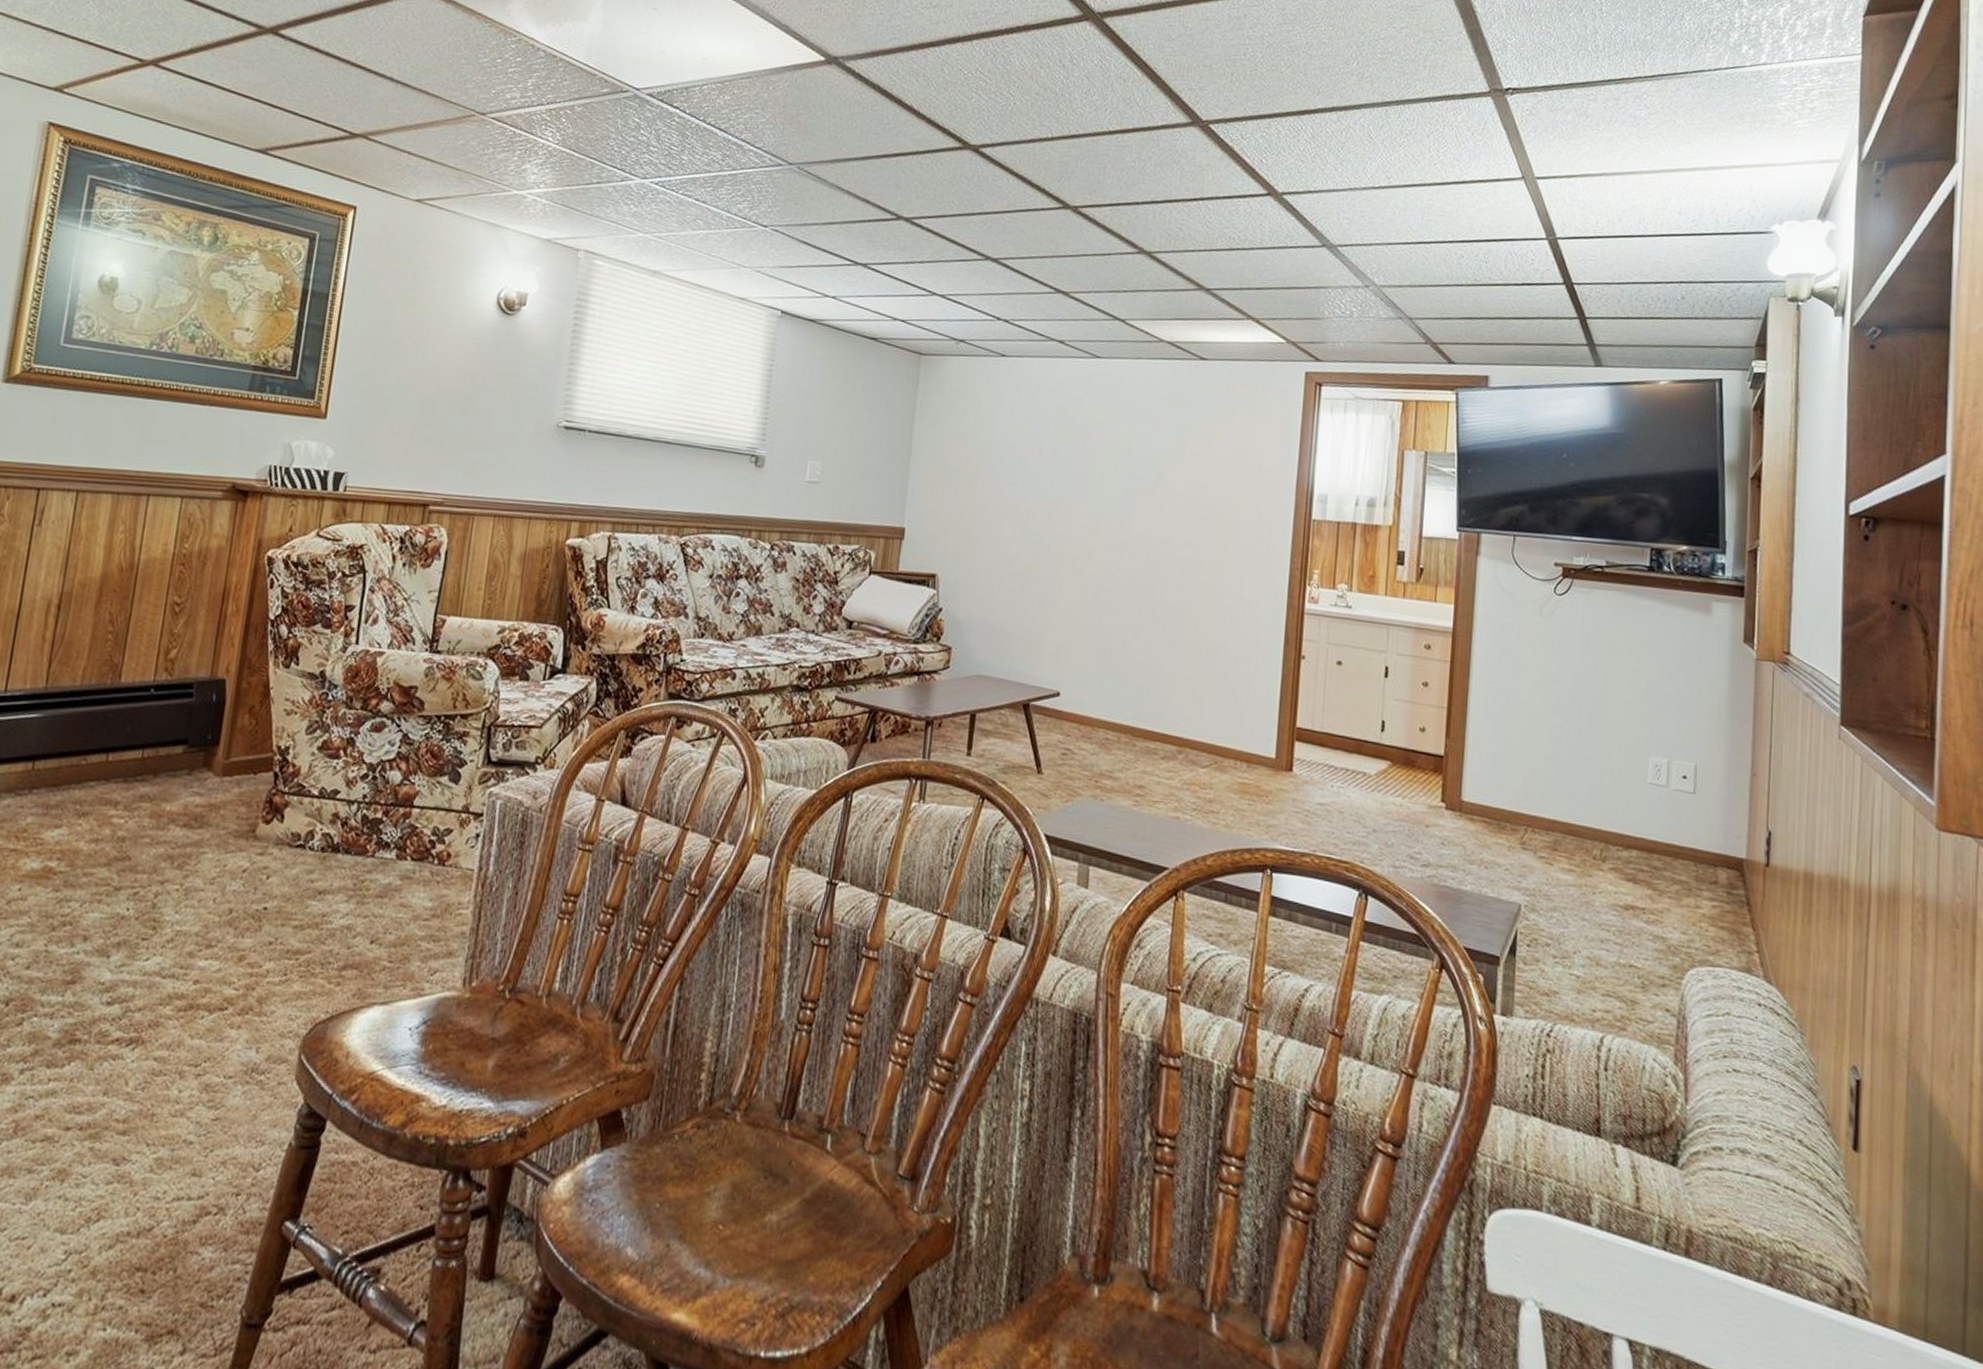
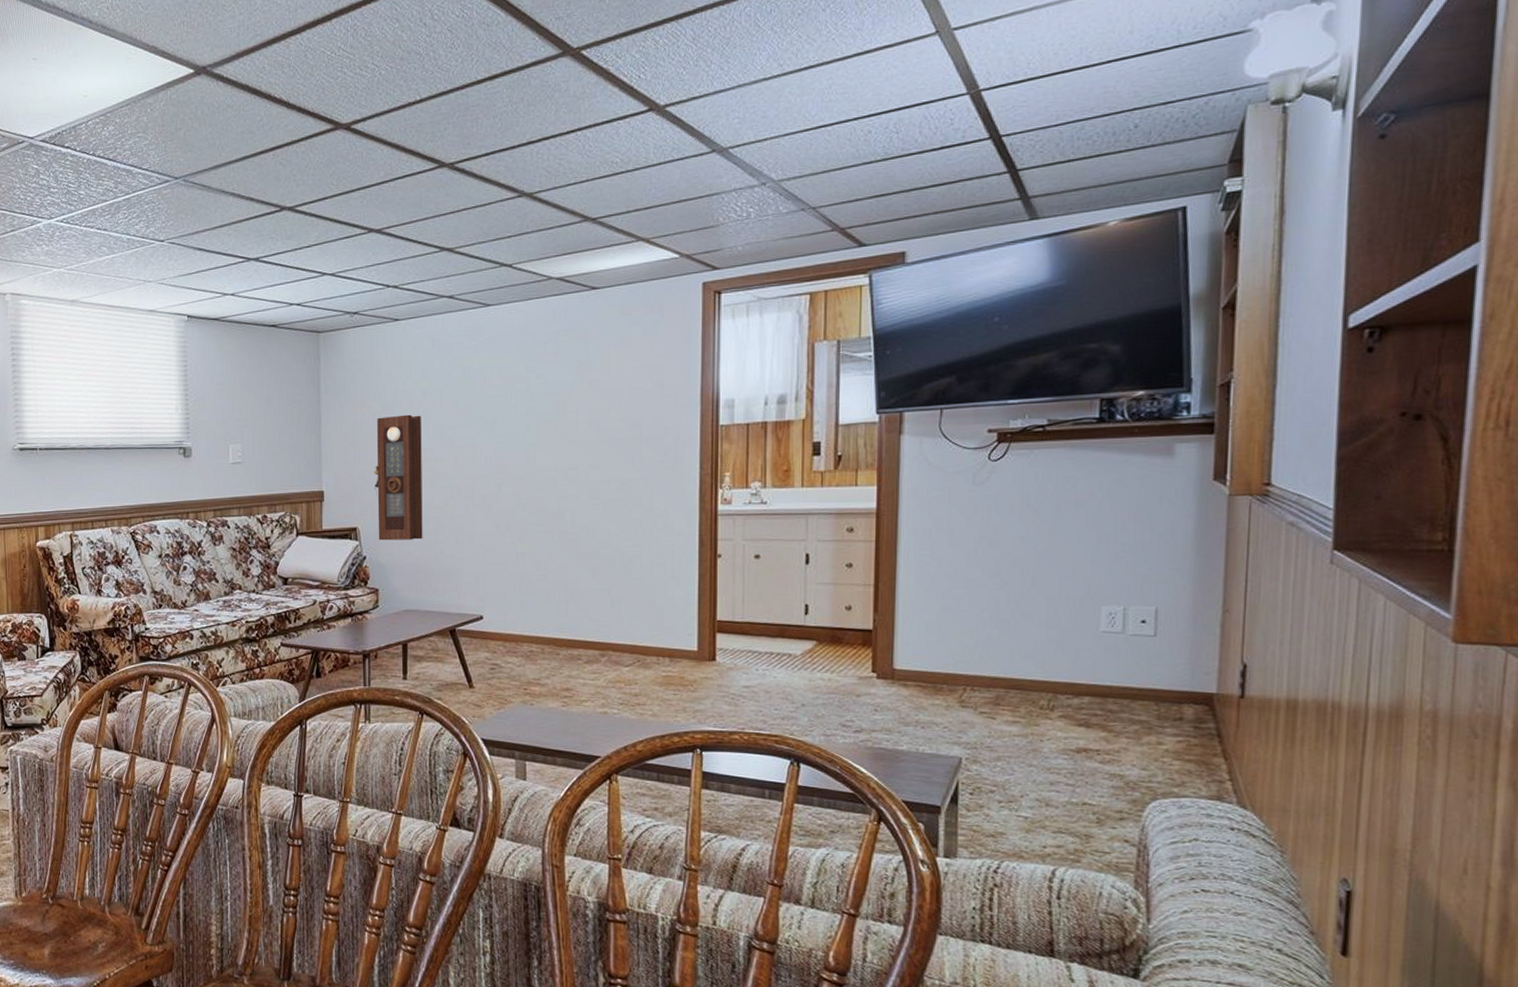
pendulum clock: none [957,456,1018,598] -> present [373,414,423,541]

